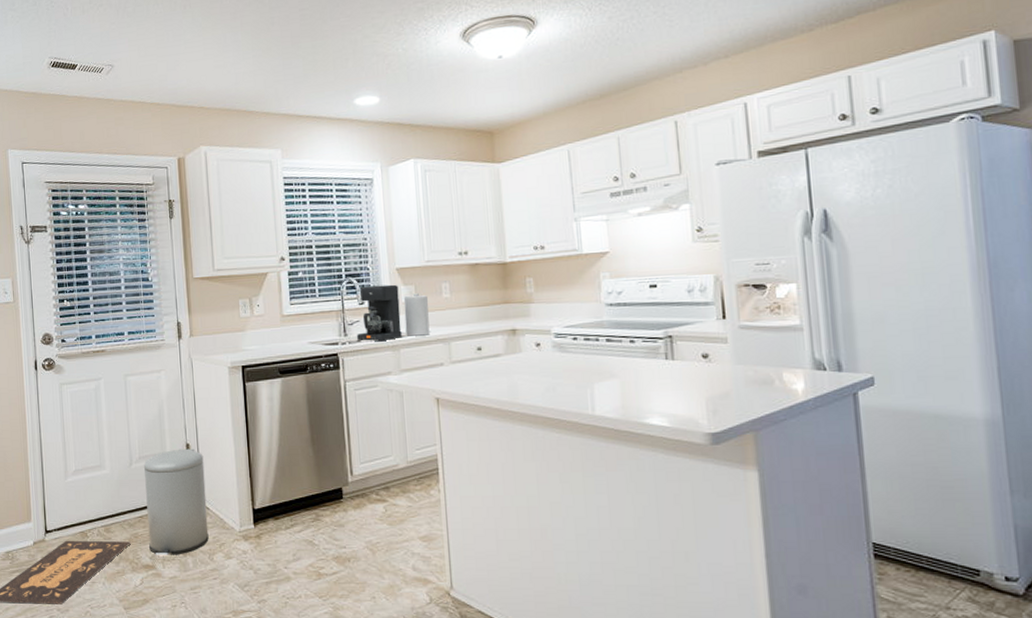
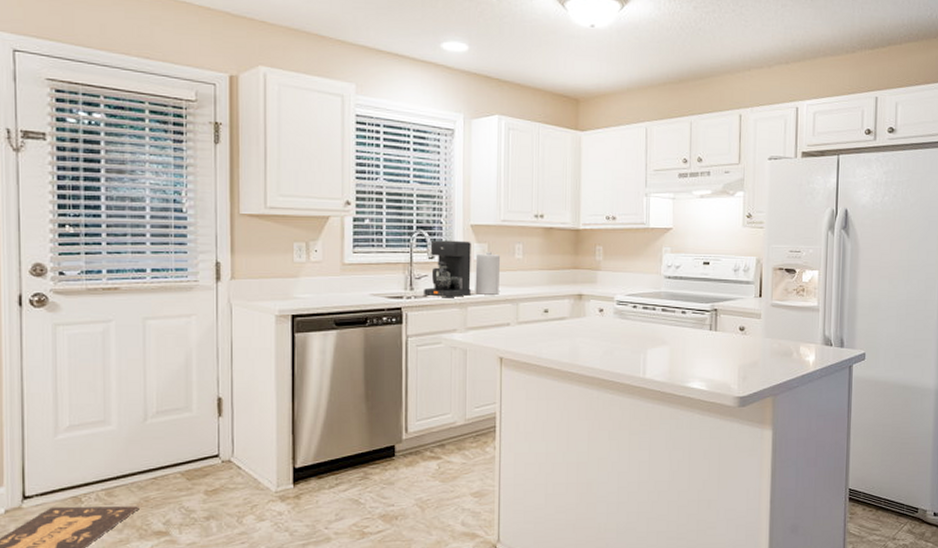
pedal bin: present [143,448,209,556] -> none [161,403,238,522]

